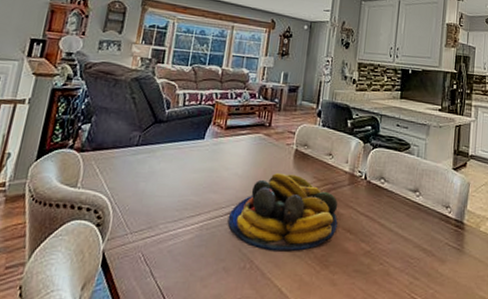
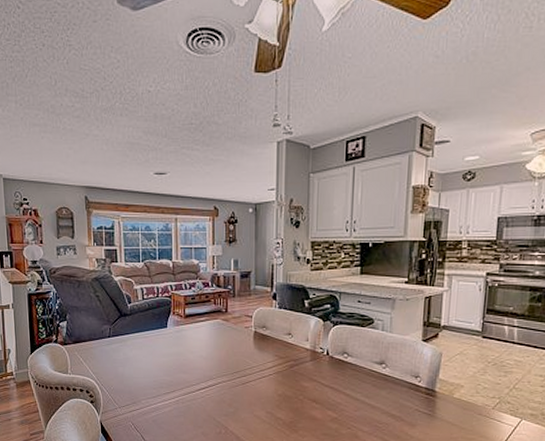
fruit bowl: present [228,172,338,251] -> none [200,353,303,419]

